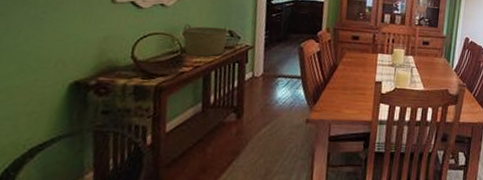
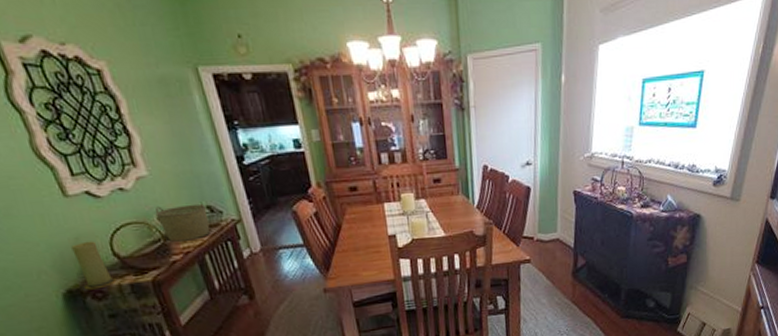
candle: none [91,42,125,85] -> present [71,241,118,290]

